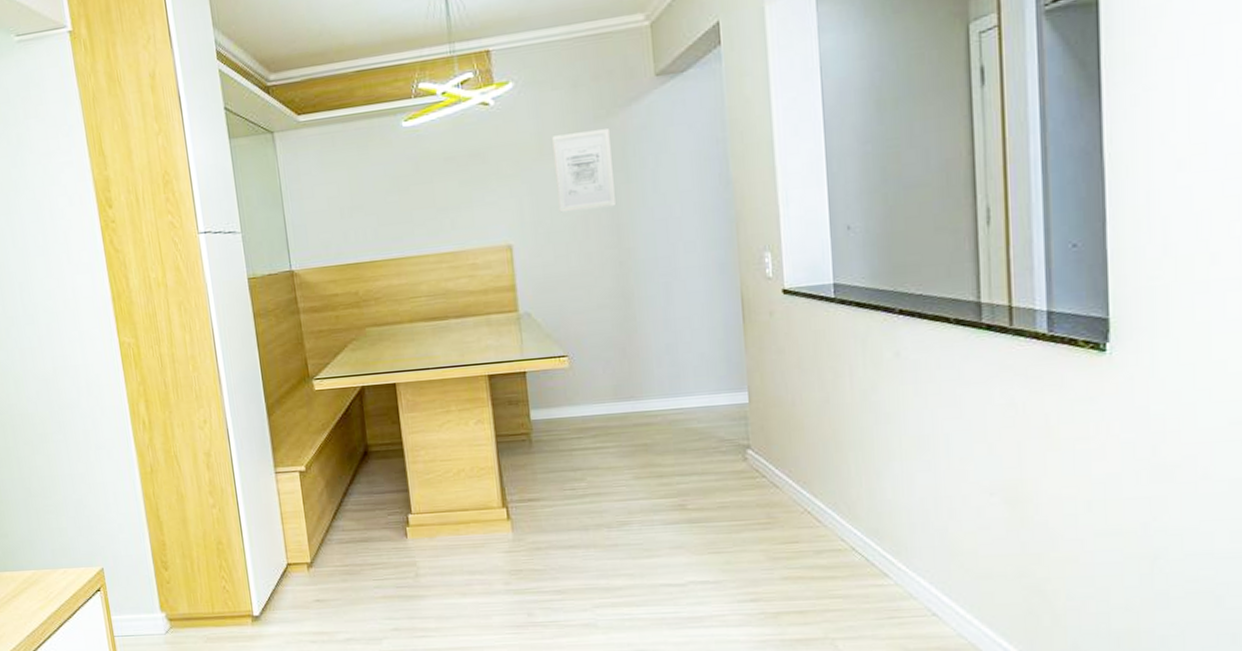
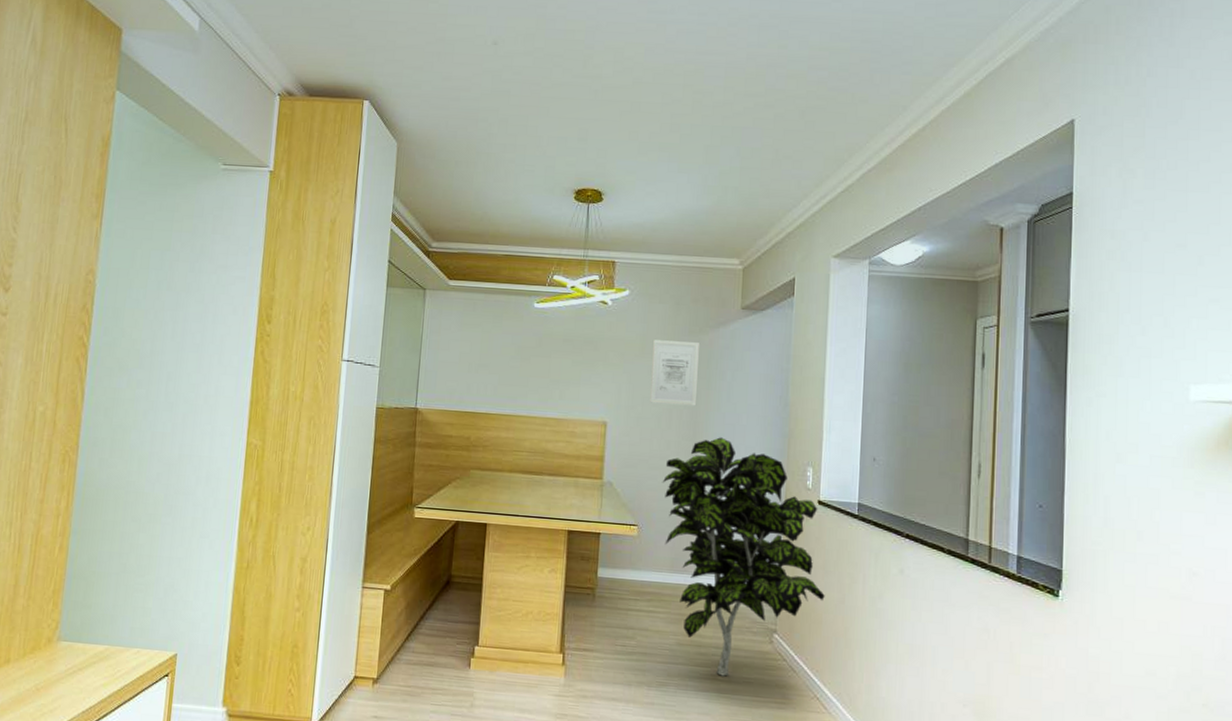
indoor plant: none [588,236,804,505] -> present [662,437,825,677]

